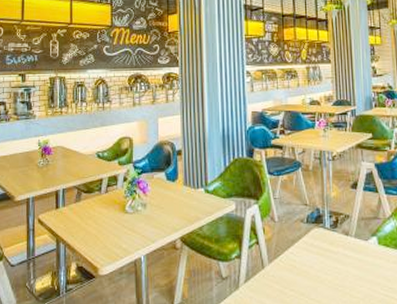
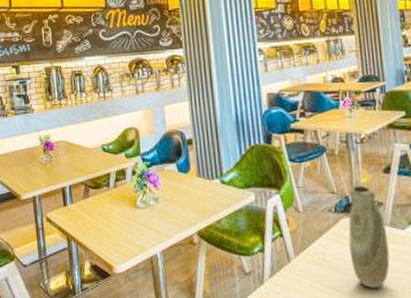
vase: none [317,199,354,294] -> present [348,185,390,288]

